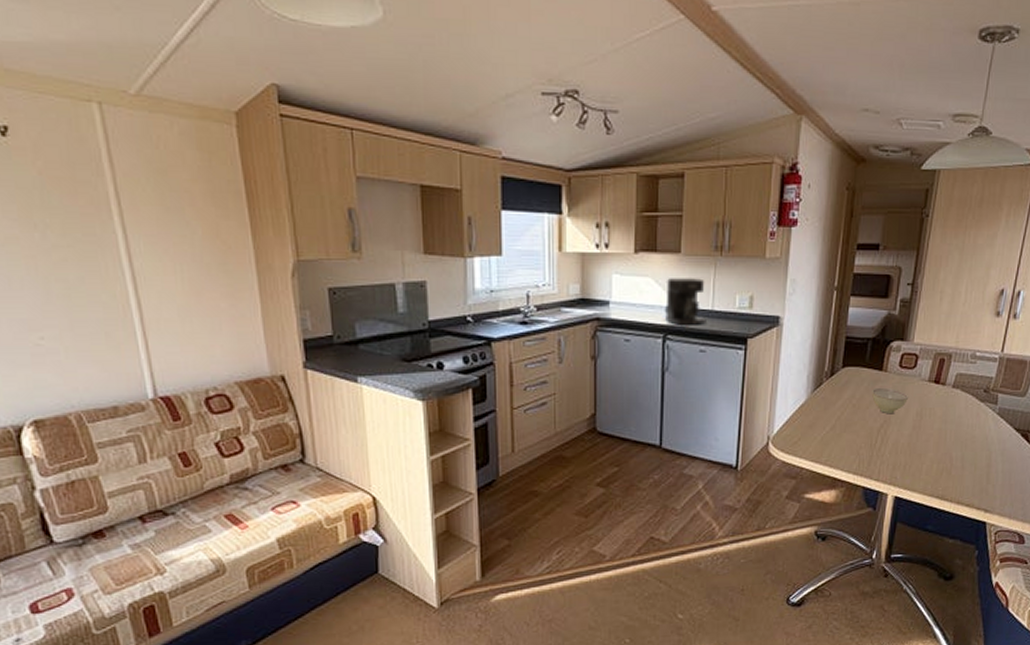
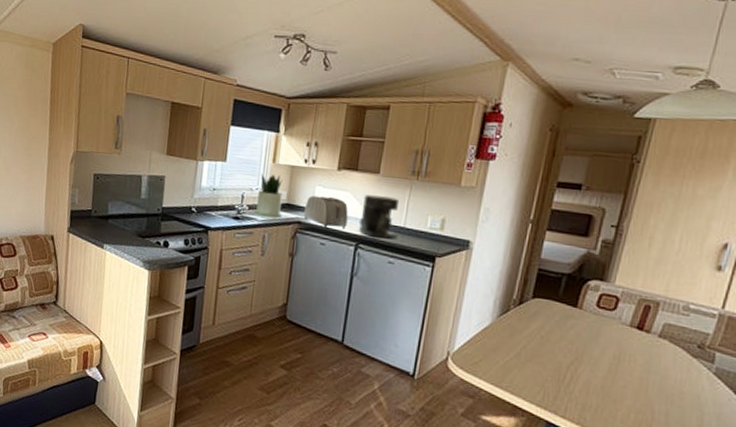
planter: none [543,265,578,319] -> present [253,173,283,220]
toaster: none [602,286,652,322] -> present [303,195,349,229]
bowl: present [871,387,909,414] -> none [562,323,606,353]

